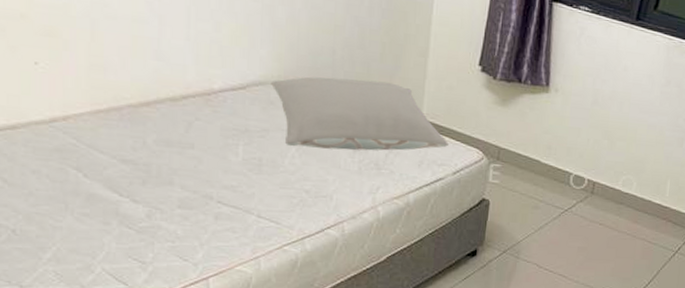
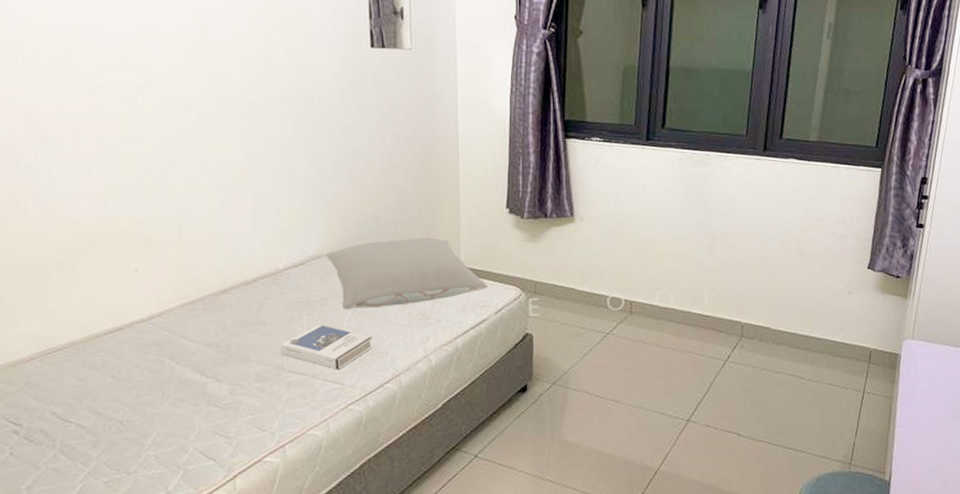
hardback book: none [209,156,318,208] -> present [280,324,374,370]

